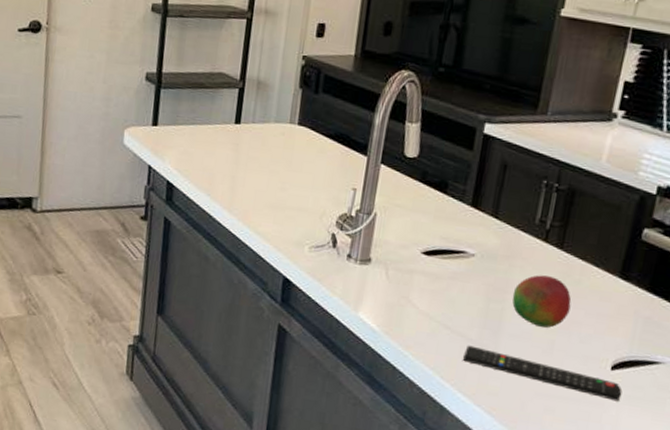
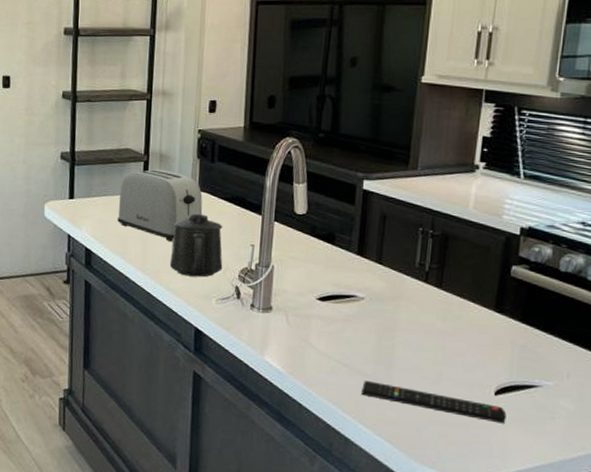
toaster: none [205,97,303,179] -> present [117,168,203,241]
mug: none [260,150,323,222] -> present [169,214,223,277]
fruit: present [512,275,572,328] -> none [400,313,454,360]

